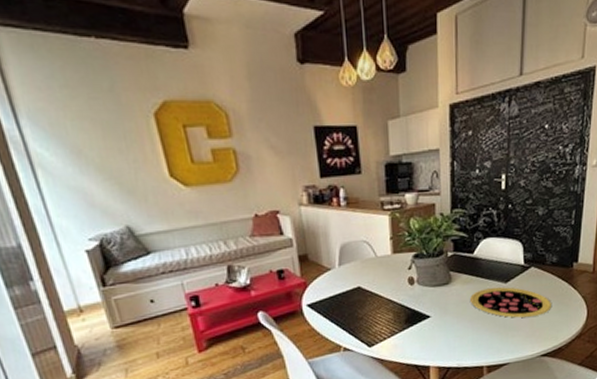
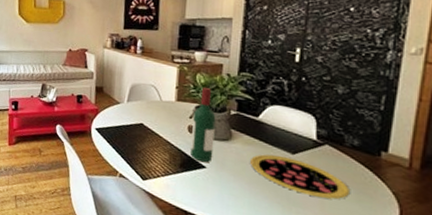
wine bottle: none [412,231,436,313] -> present [190,87,216,163]

